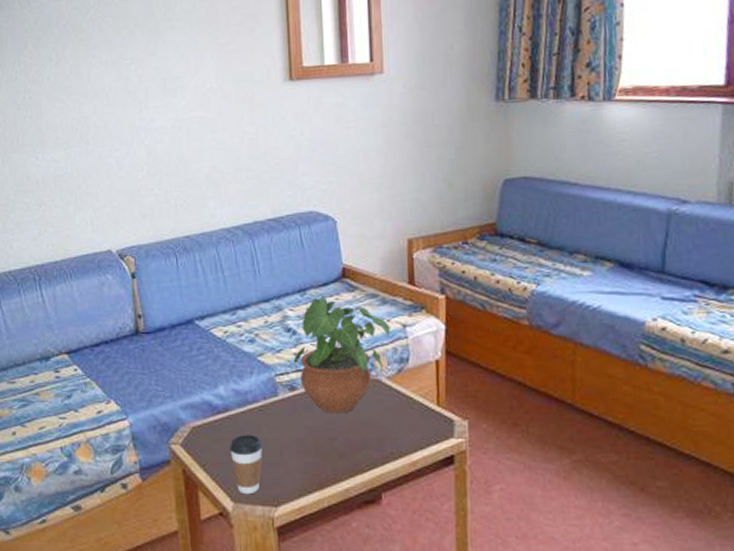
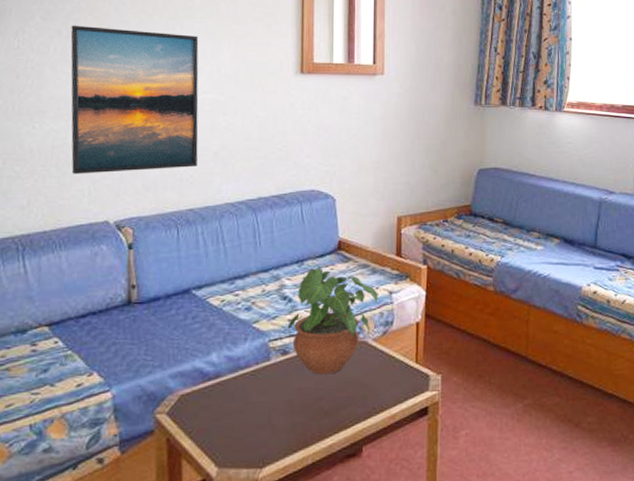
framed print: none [60,48,190,204] -> present [70,25,199,174]
coffee cup: present [229,435,263,495] -> none [218,399,251,459]

